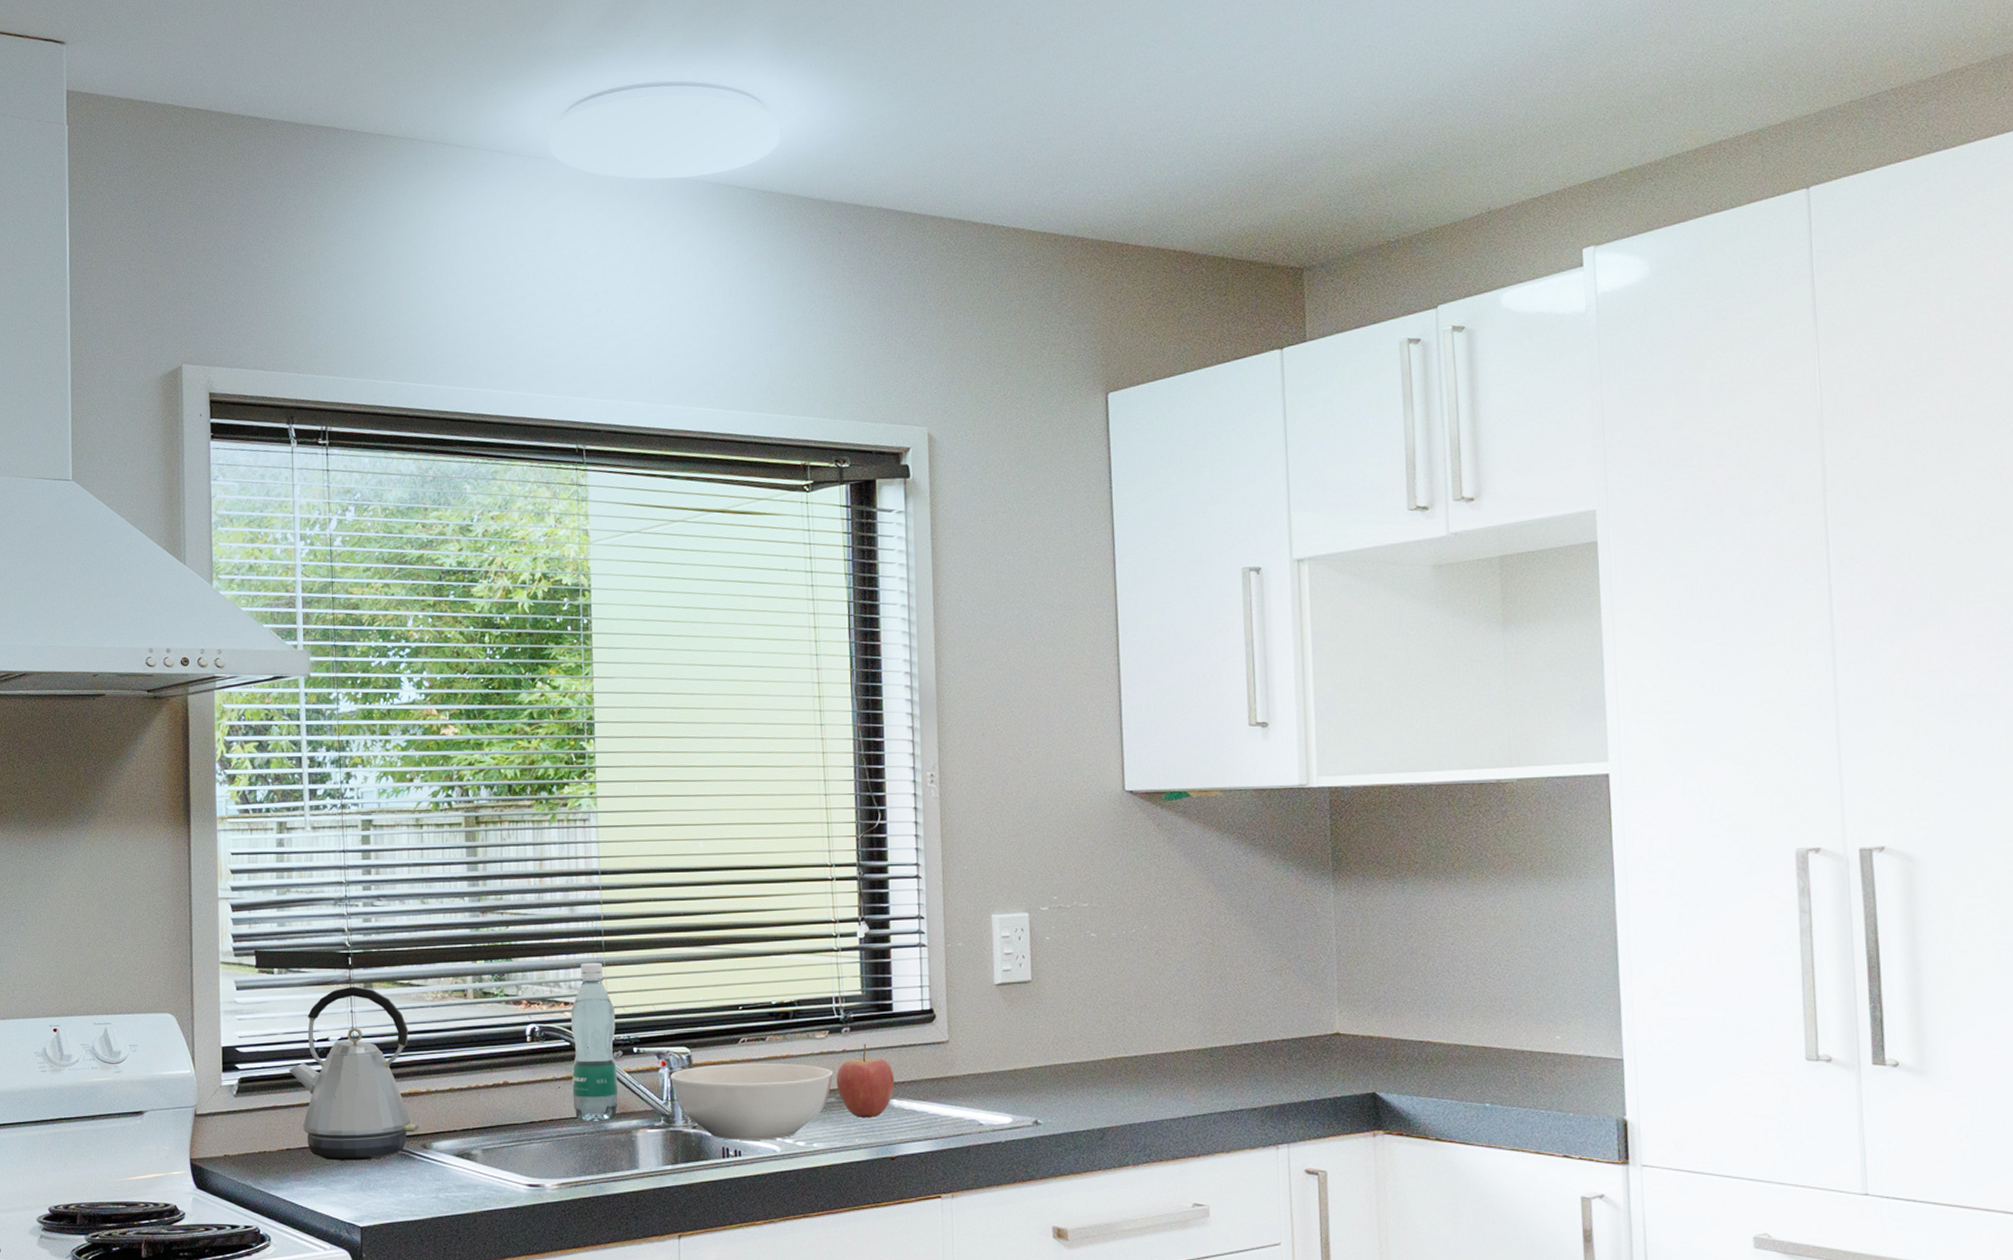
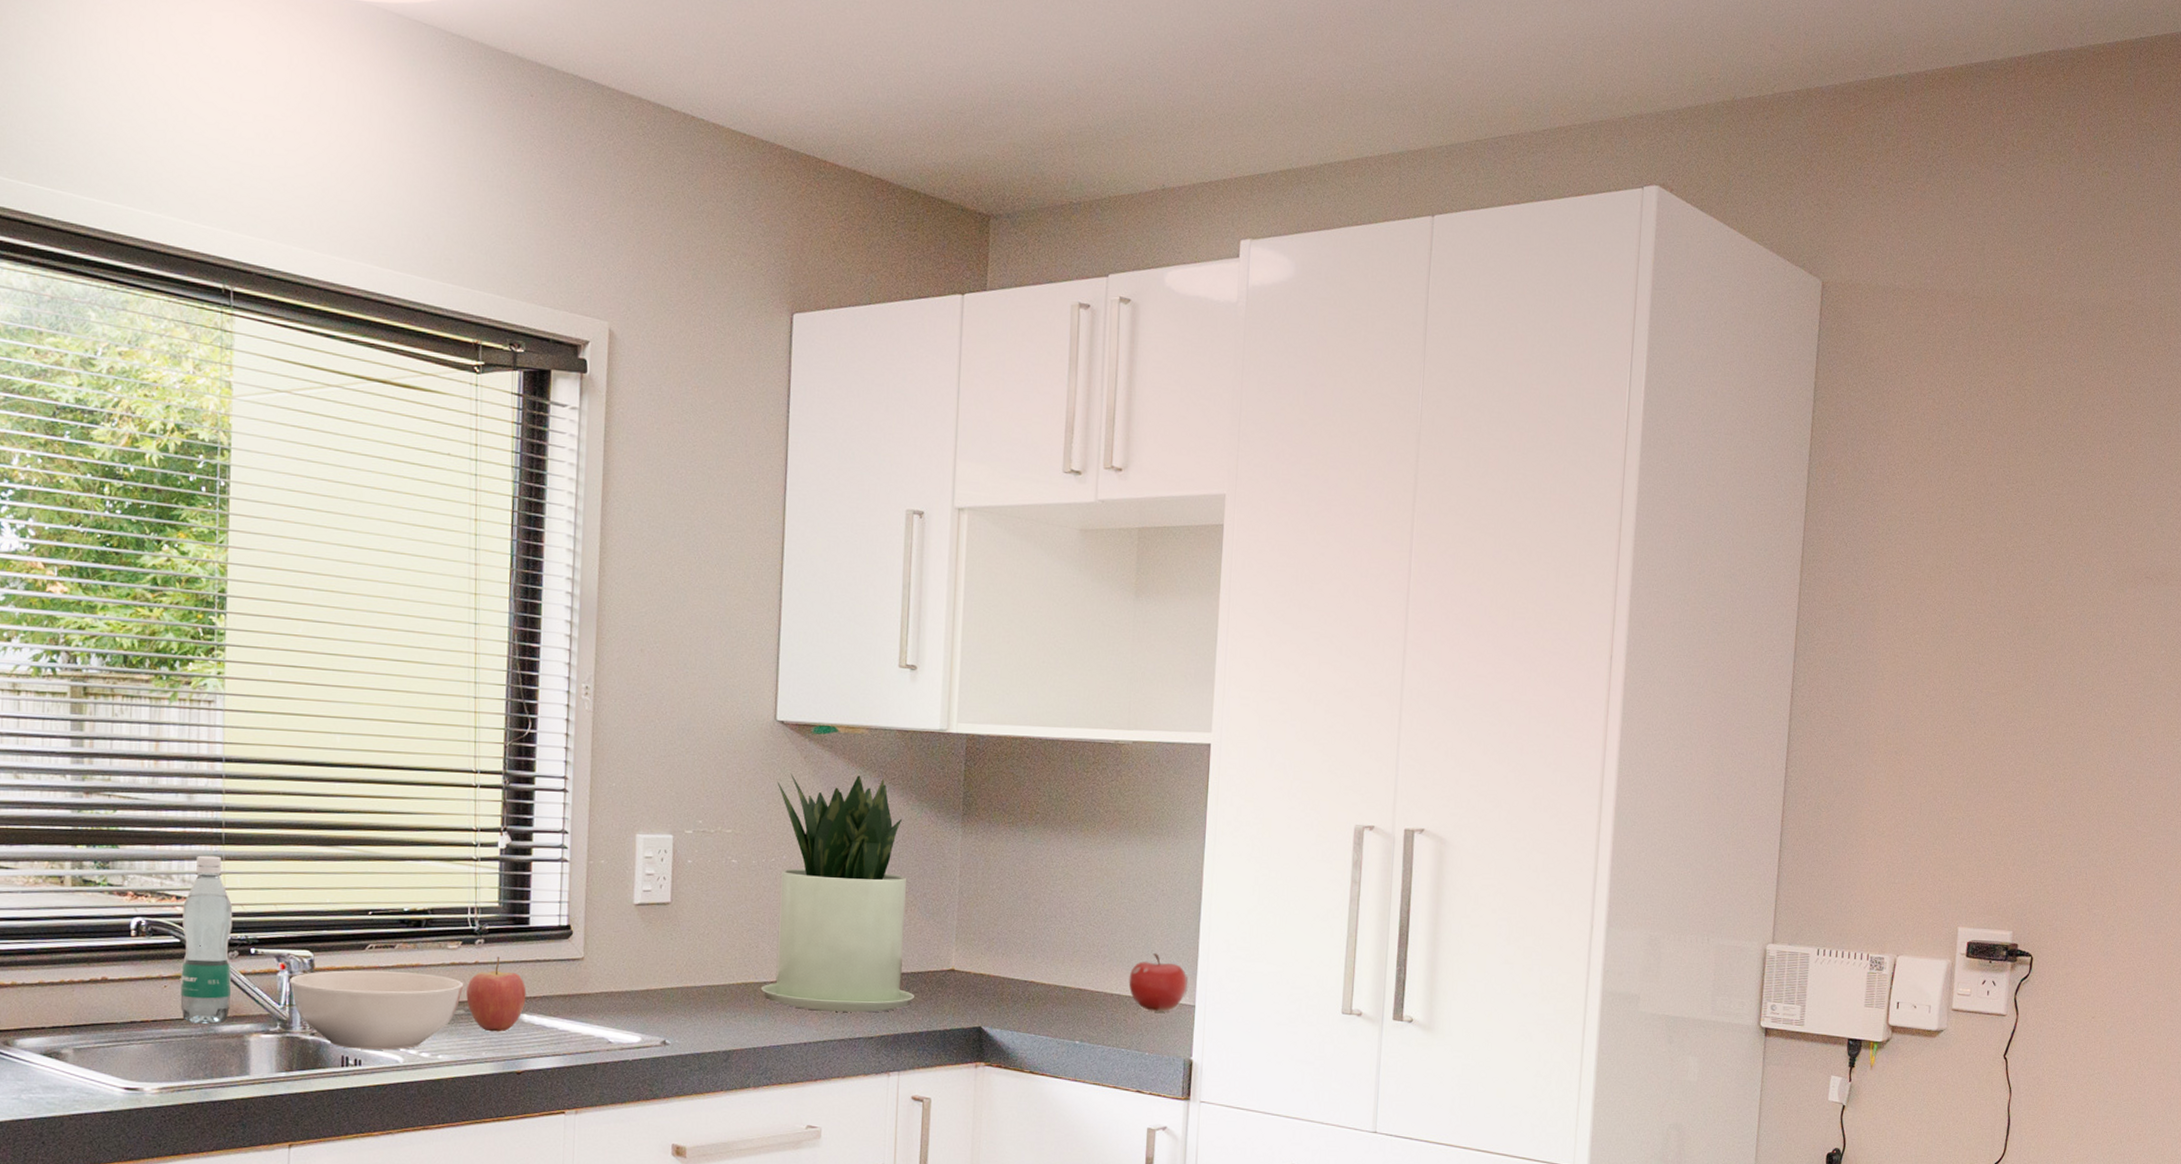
planter: none [1131,839,1299,1083] -> present [760,773,915,1013]
fruit: none [1540,1004,1611,1067] -> present [1128,953,1187,1011]

